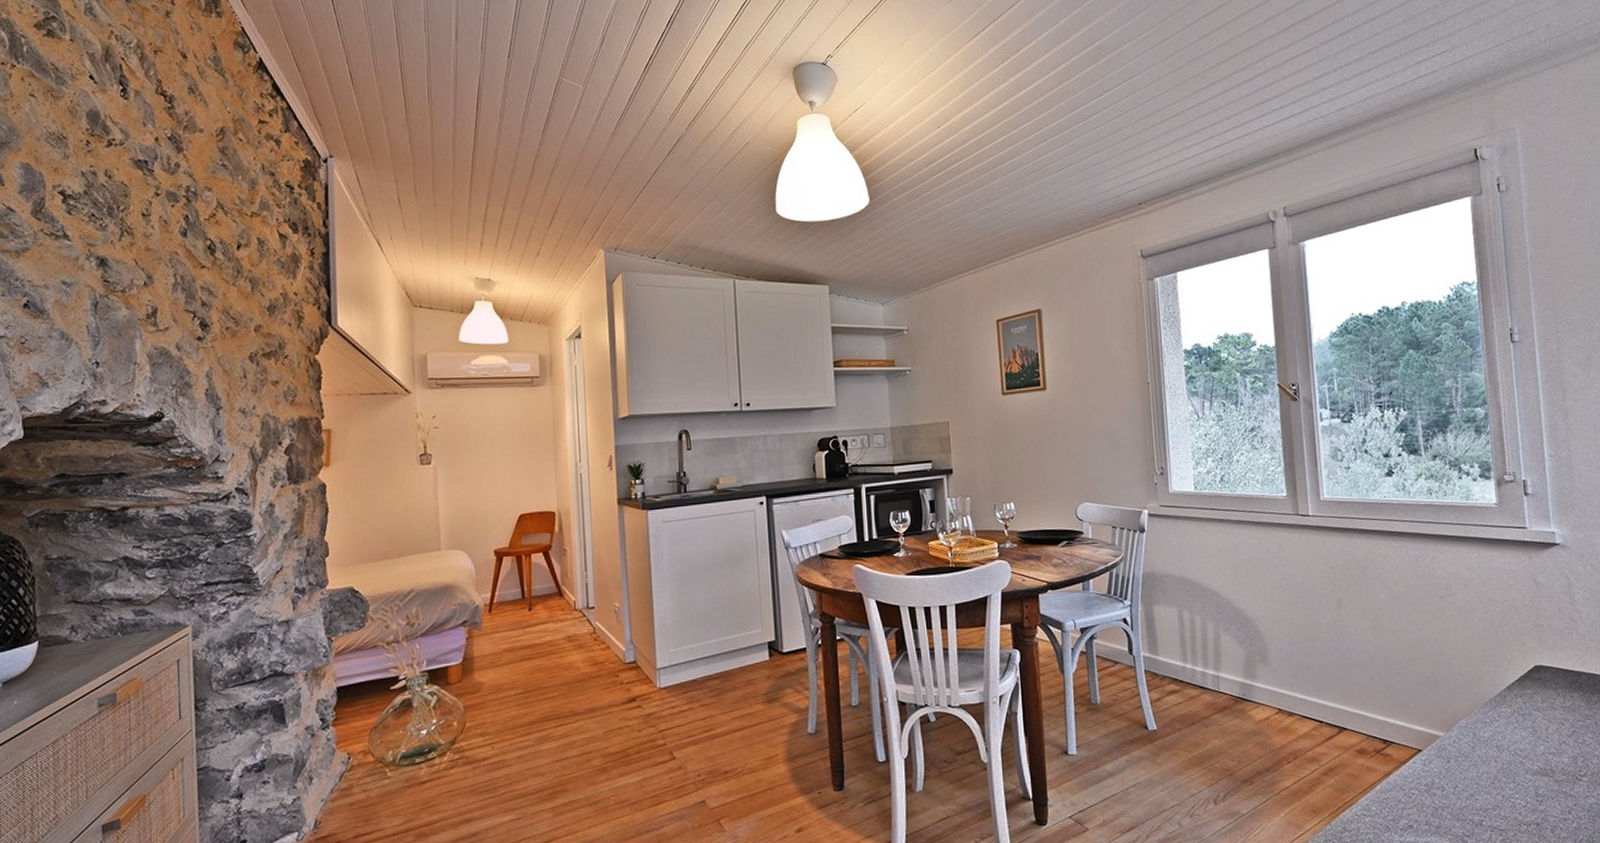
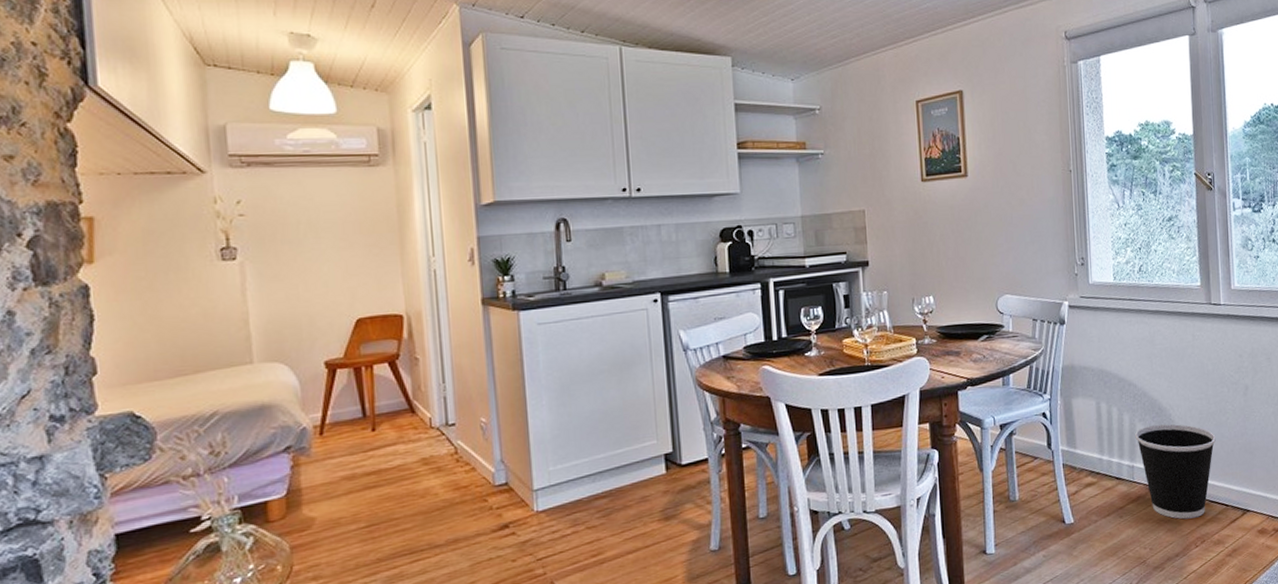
wastebasket: none [1220,635,1307,734] -> present [1135,424,1216,520]

